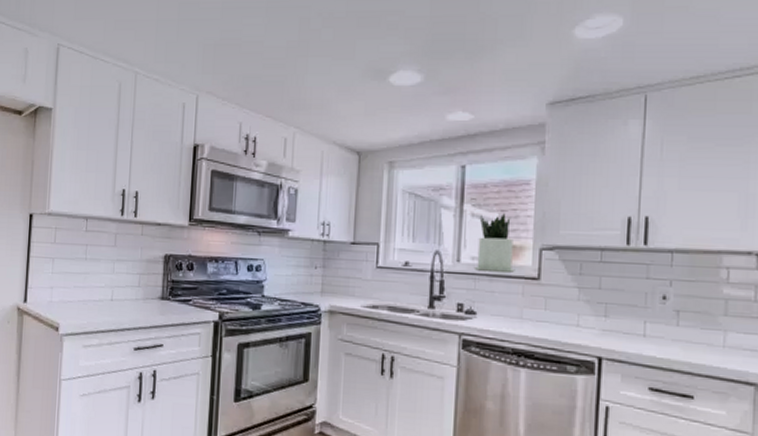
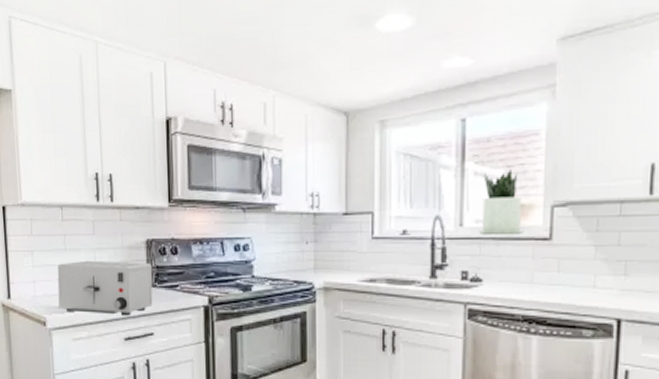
toaster: none [73,271,168,327] -> present [57,261,153,316]

